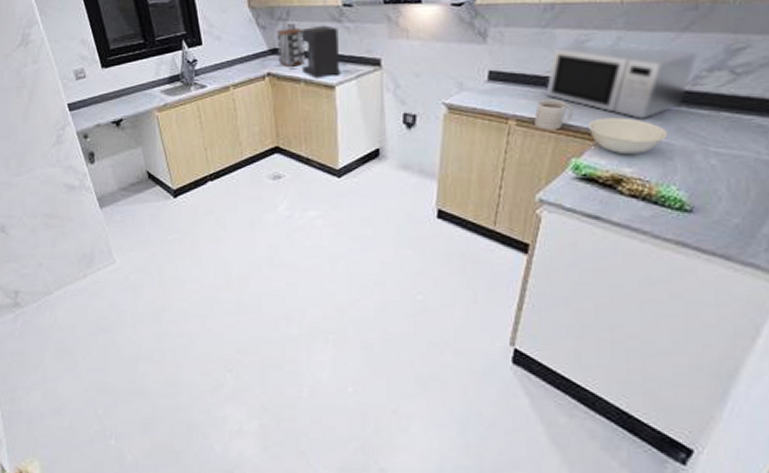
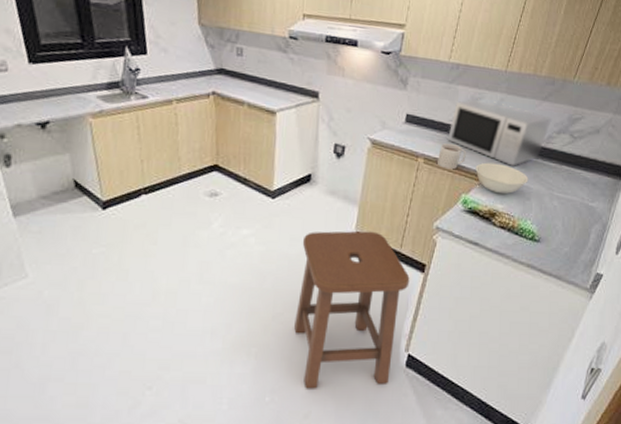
spice rack: present [276,23,305,68] -> none [223,46,252,90]
coffee maker: present [301,25,340,79] -> none [246,53,283,104]
stool: none [374,207,509,383] -> present [294,231,410,389]

